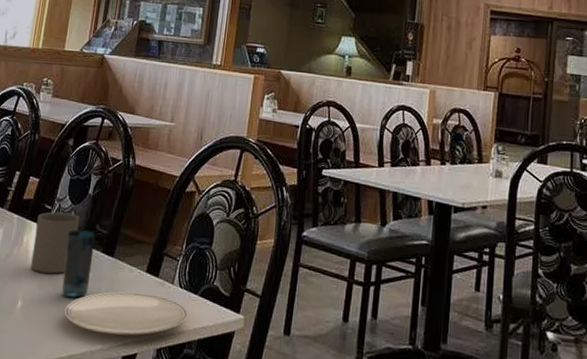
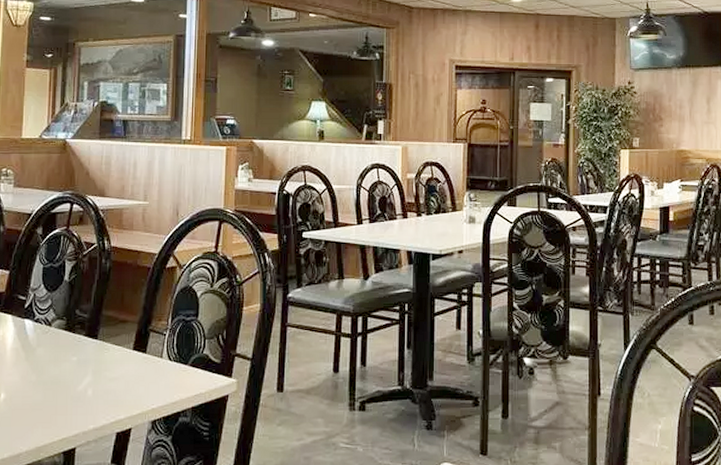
cup: present [31,211,80,274] -> none [10,301,58,363]
cup: present [61,229,96,298] -> none [45,316,77,383]
plate: present [64,291,188,336] -> none [51,370,180,414]

